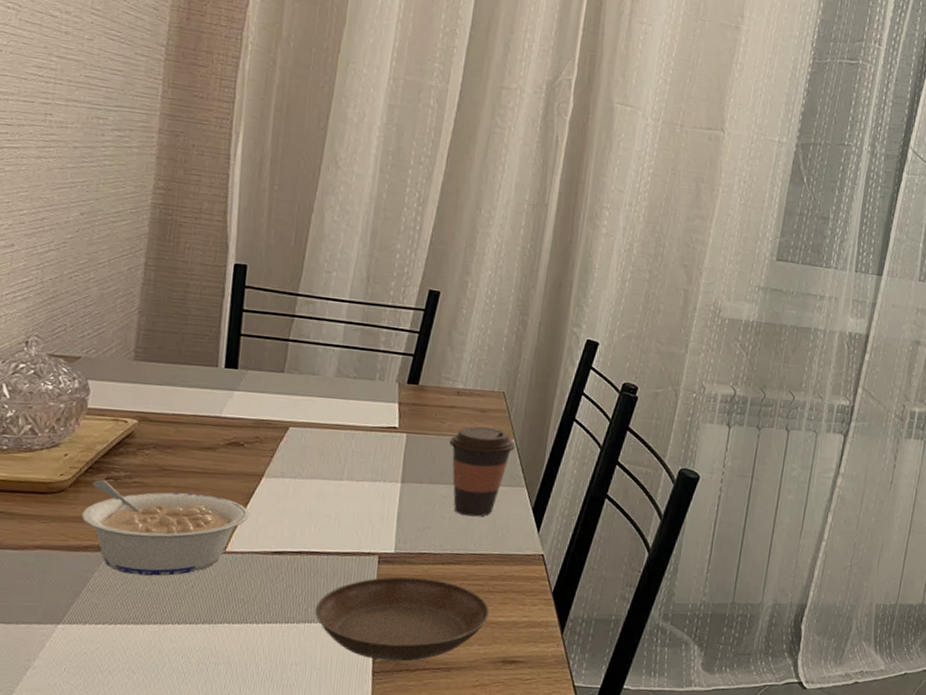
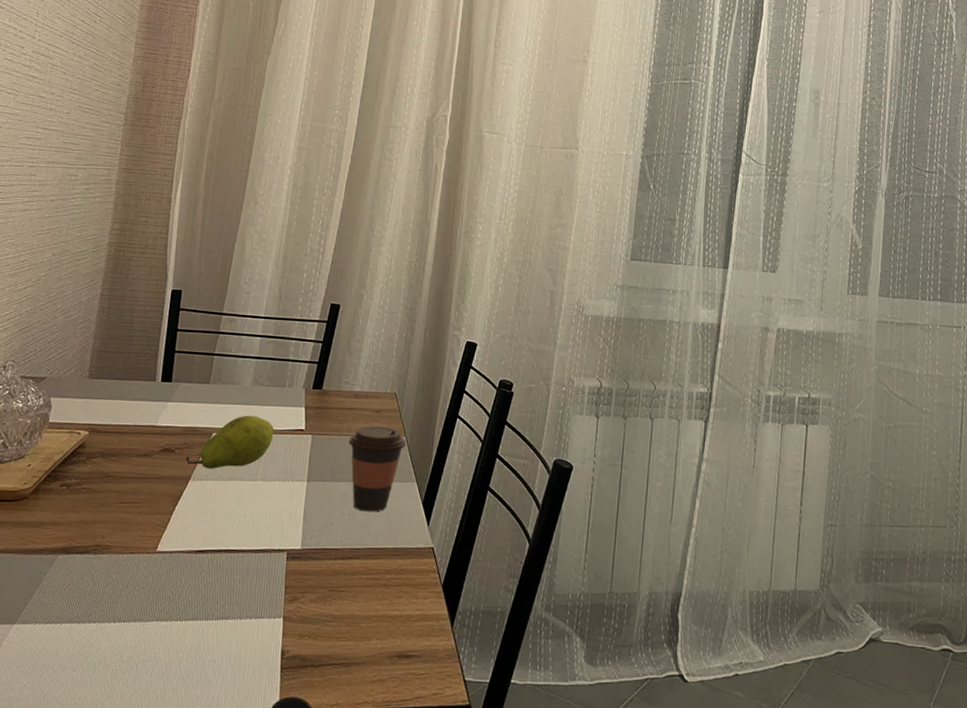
legume: present [81,479,249,577] -> none [38,486,177,577]
fruit: none [257,409,363,466] -> present [185,415,275,469]
saucer: present [314,576,490,662] -> none [231,572,386,657]

